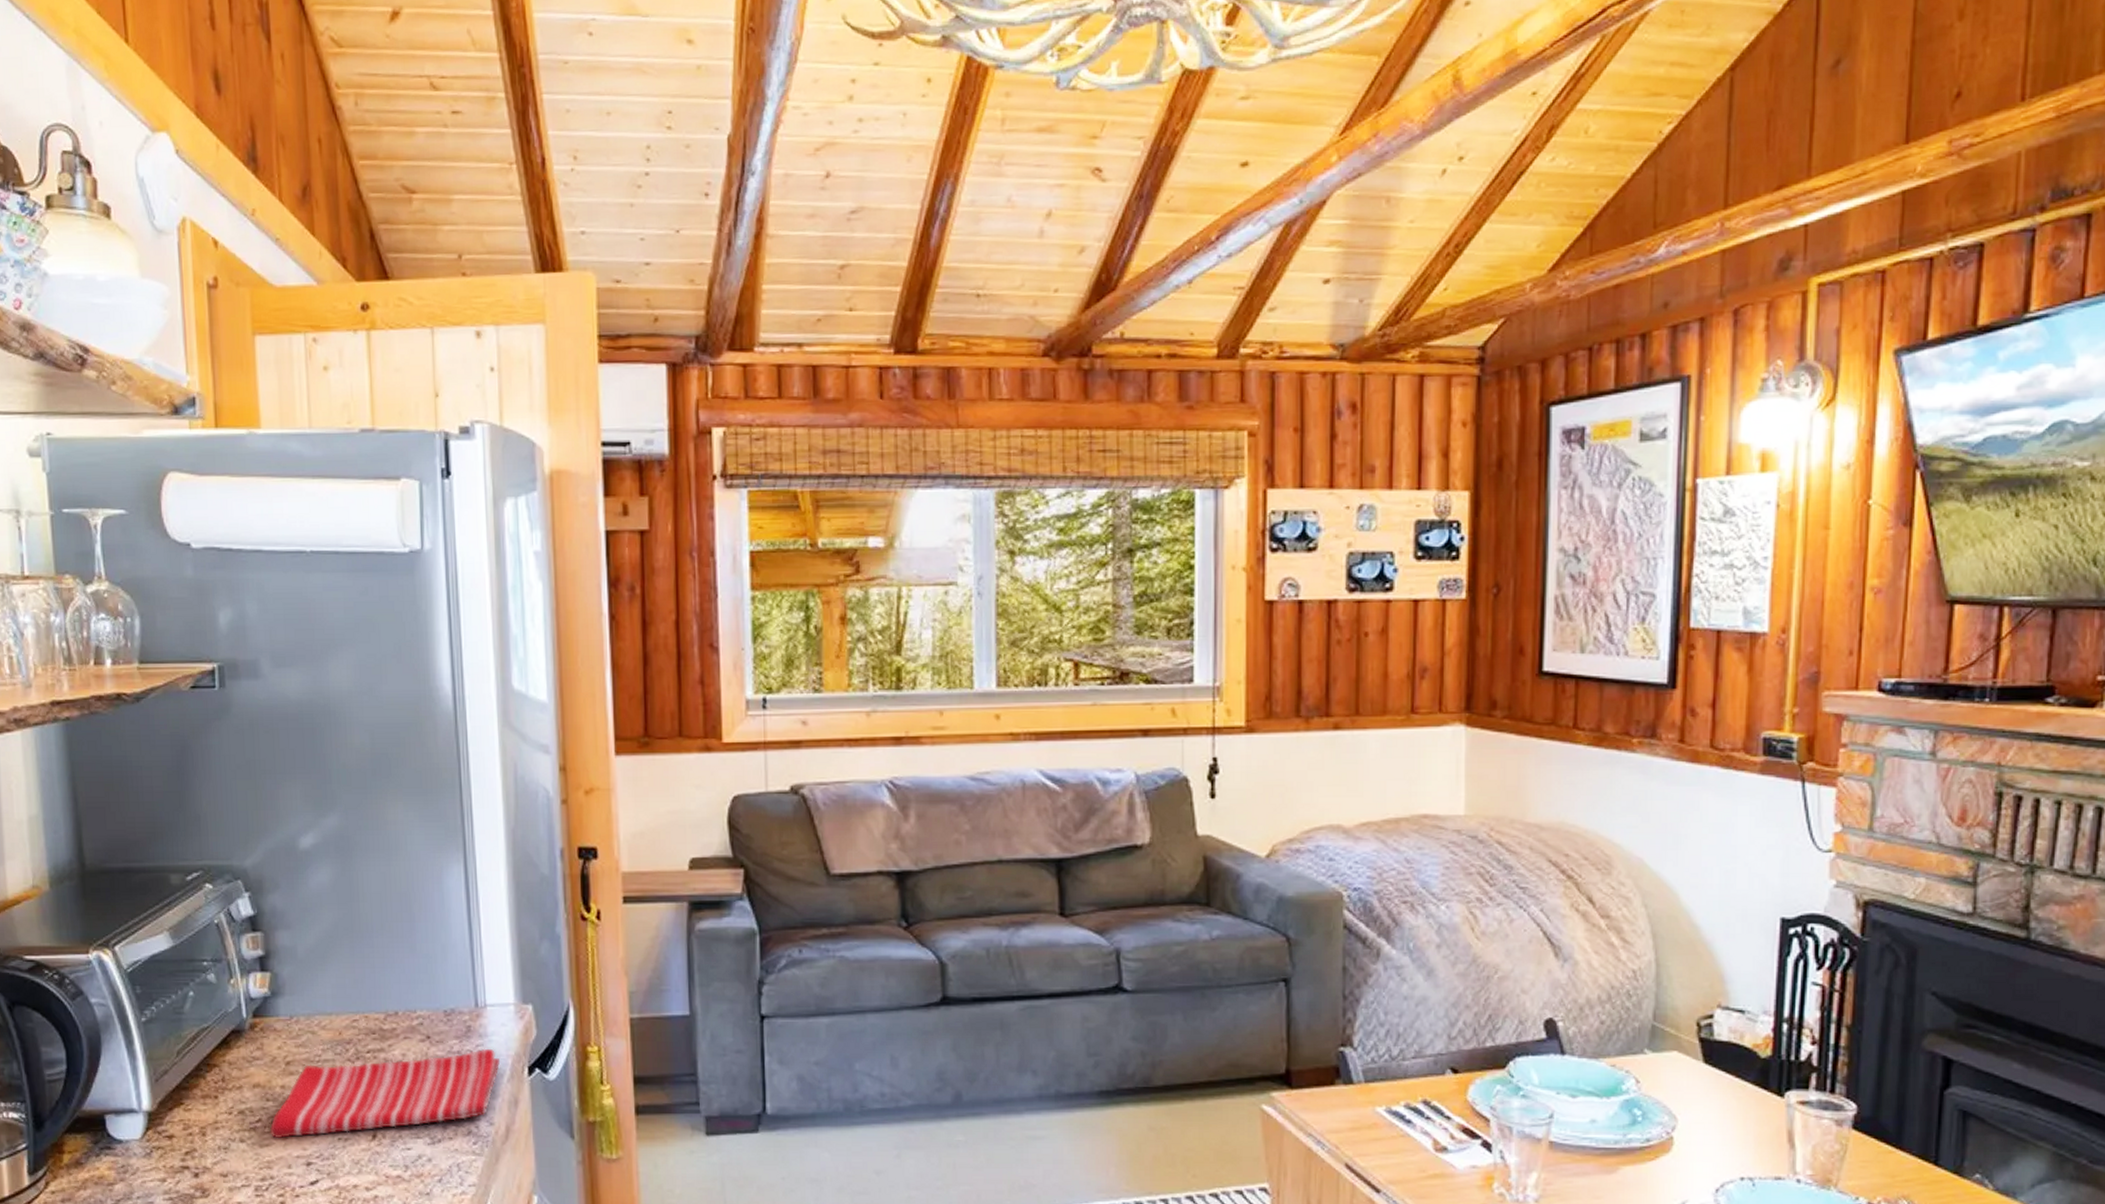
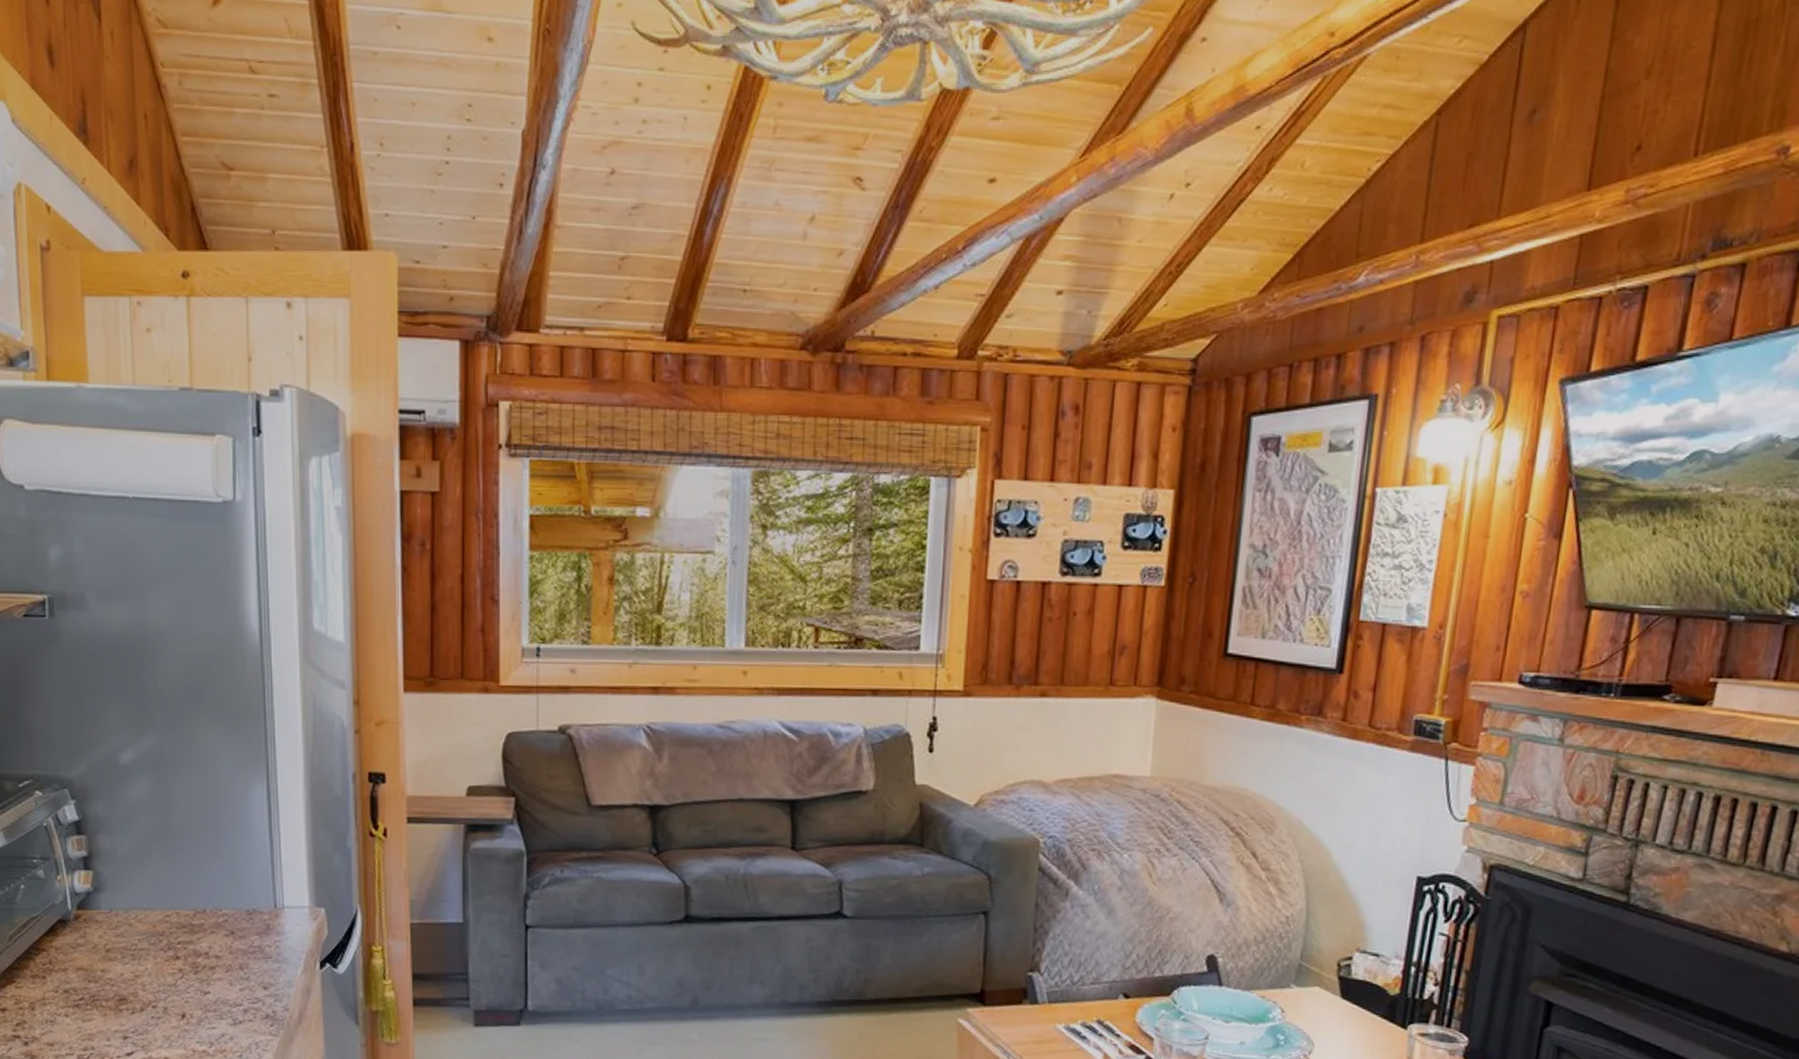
dish towel: present [269,1048,501,1139] -> none [91,944,296,1016]

